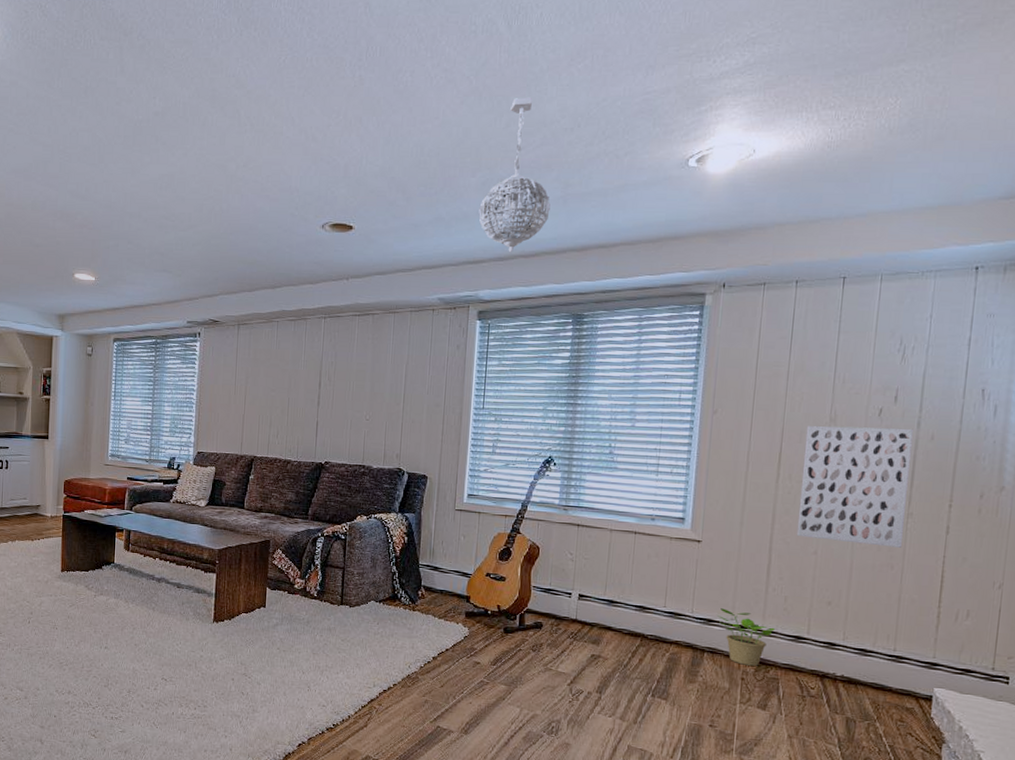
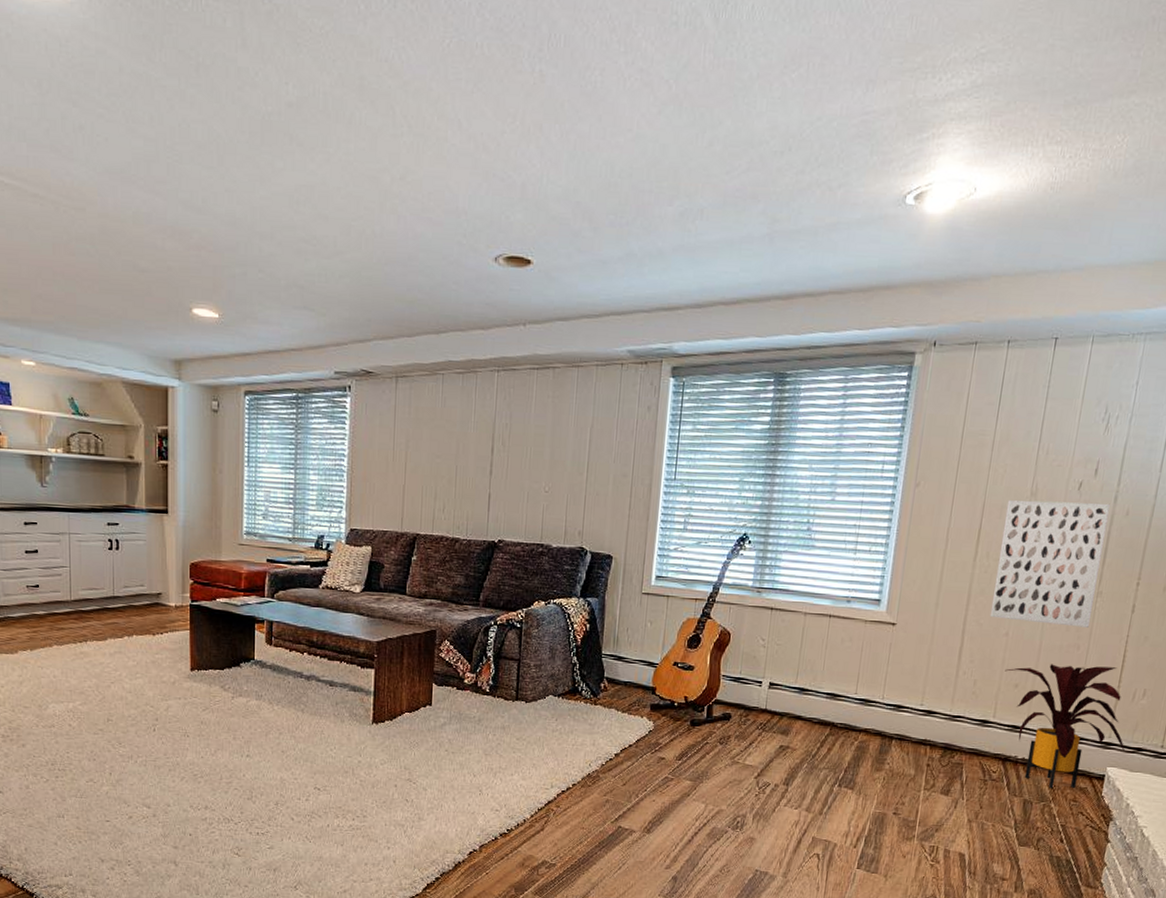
pendant light: present [478,97,550,254] -> none [675,110,755,300]
potted plant: present [717,608,776,666] -> none [907,694,964,752]
house plant: none [816,582,952,708] -> present [1005,664,1125,788]

